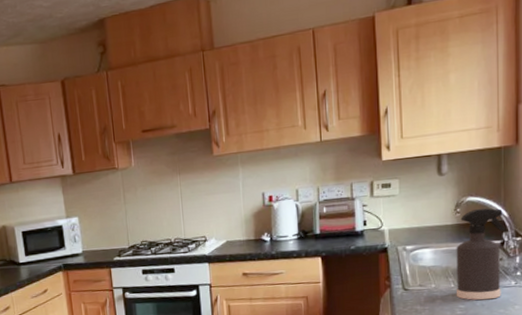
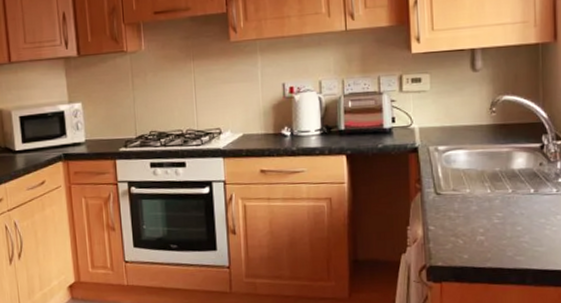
spray bottle: present [456,208,506,300] -> none [492,108,545,208]

